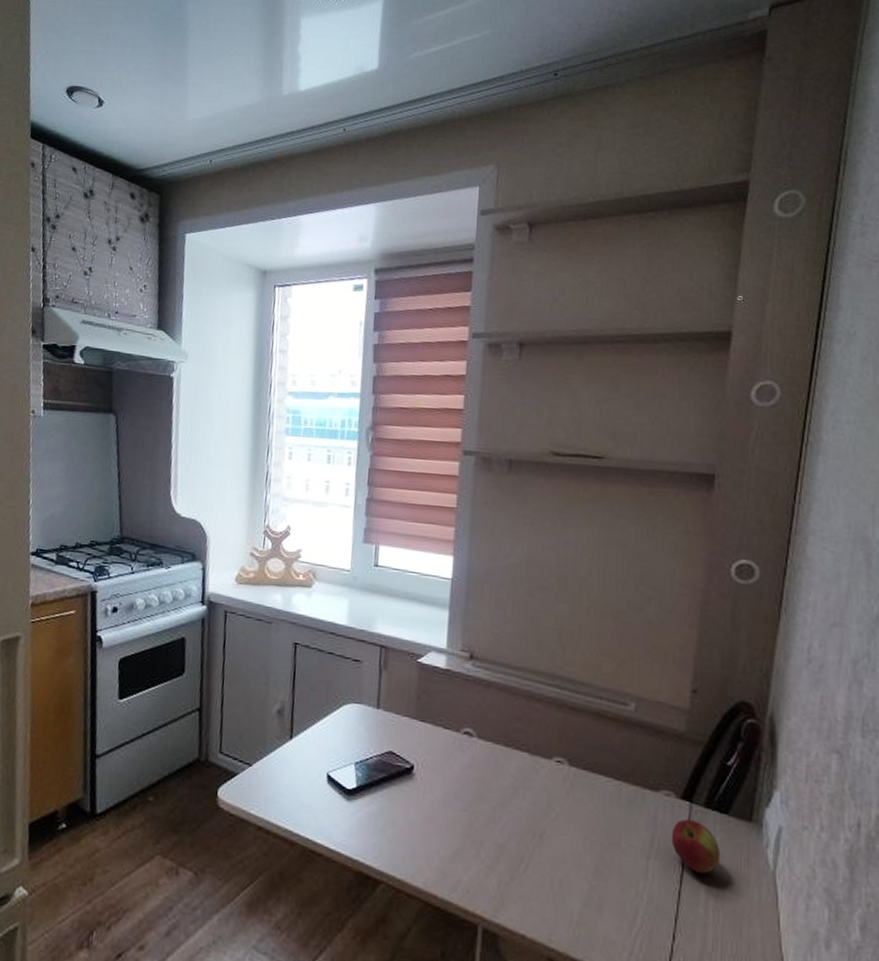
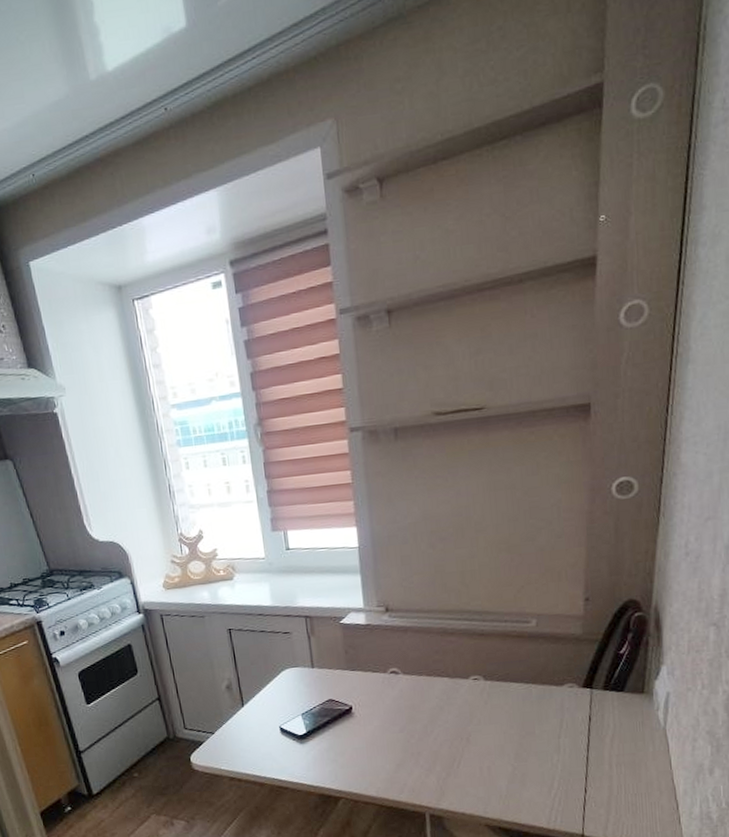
apple: present [671,818,721,874] -> none [576,701,620,740]

